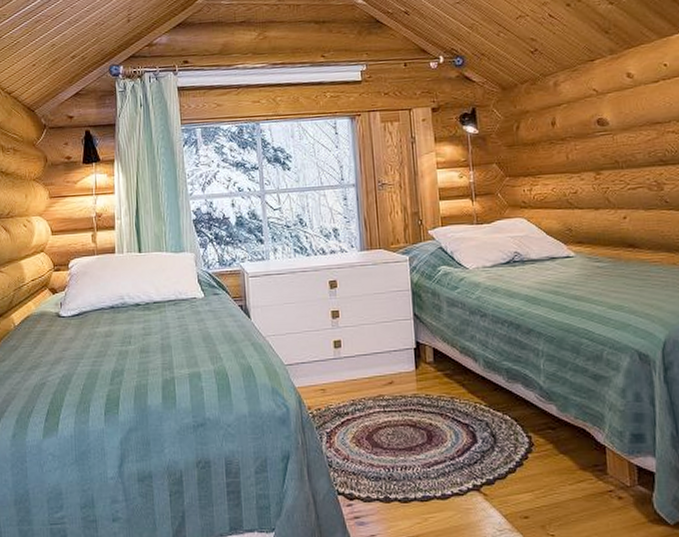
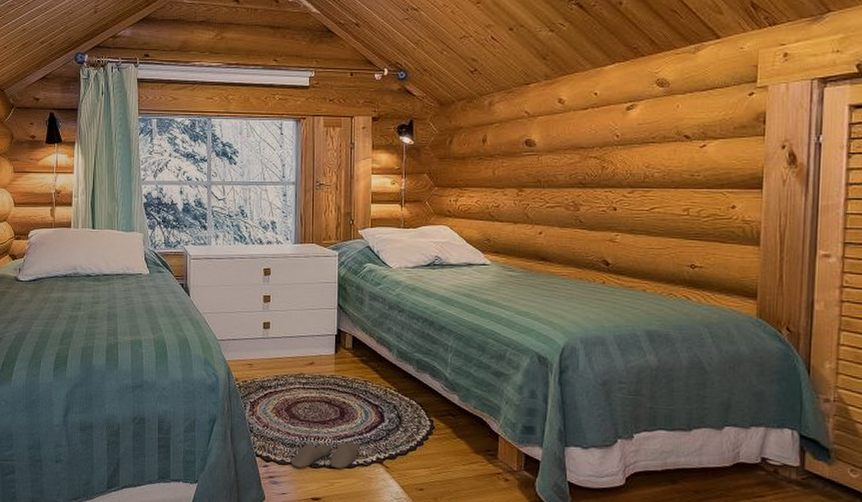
slippers: none [378,469,453,505] -> present [291,442,360,469]

